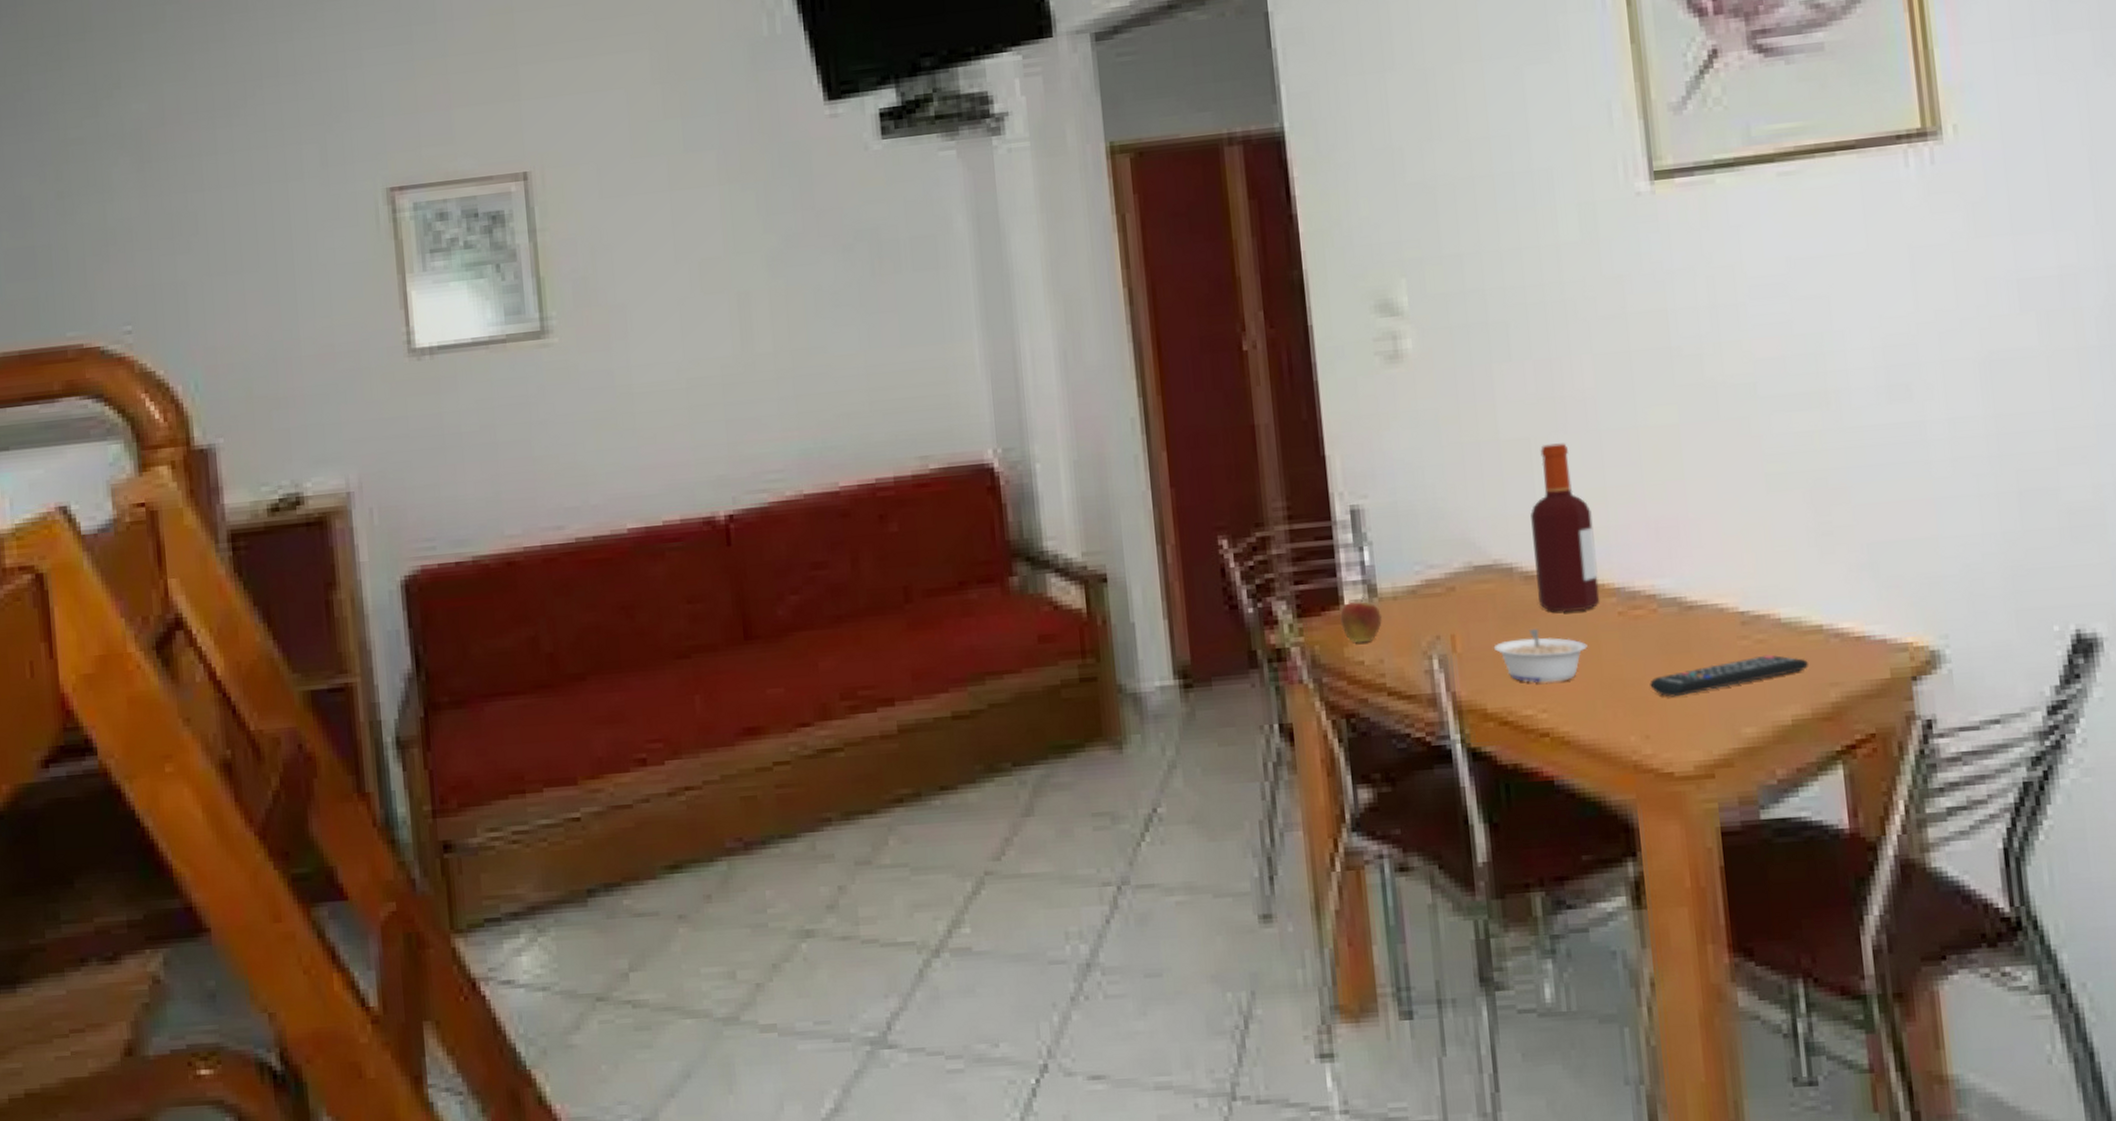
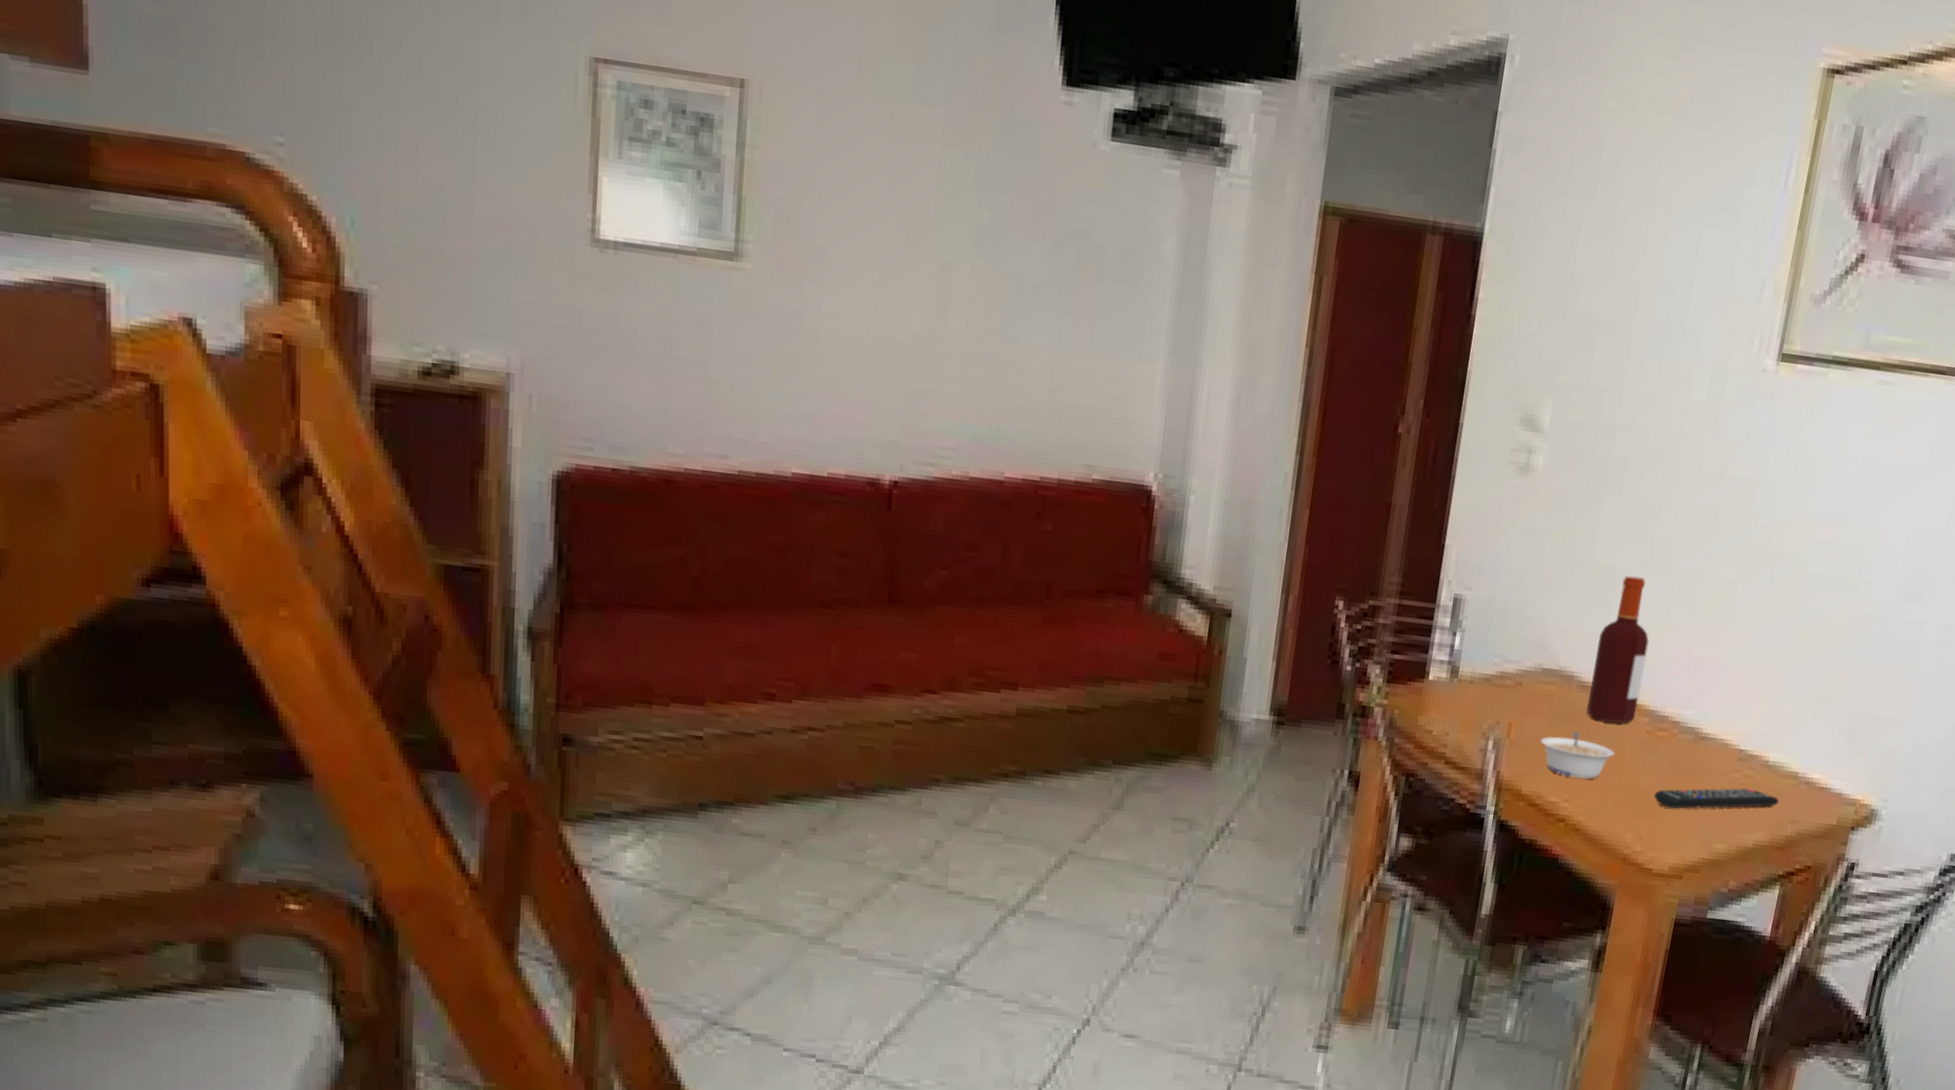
fruit: present [1340,595,1383,643] -> none [1421,674,1458,715]

